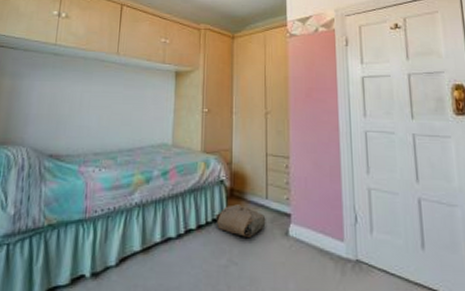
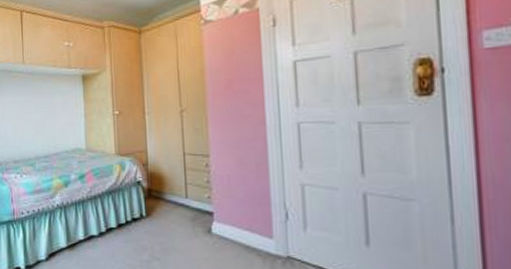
bag: present [216,204,266,237] -> none [135,204,187,235]

